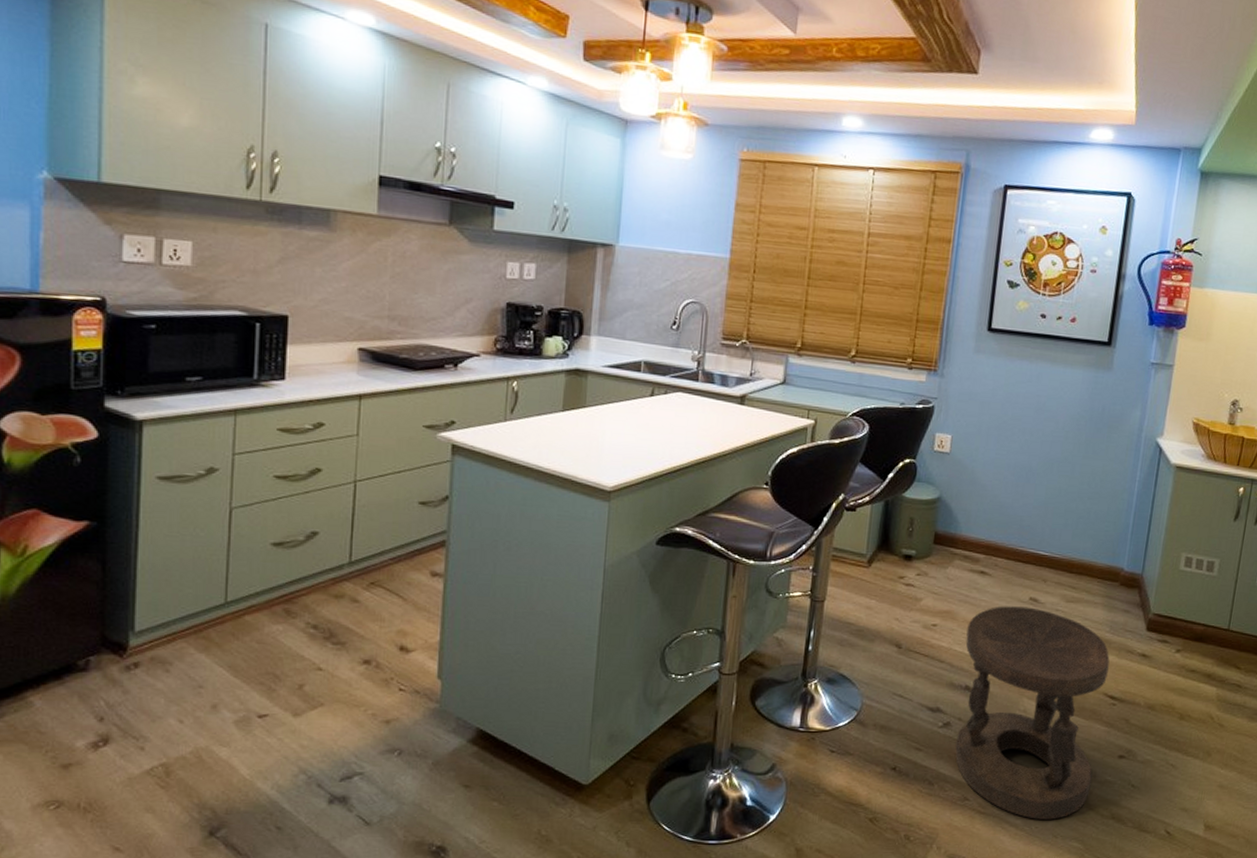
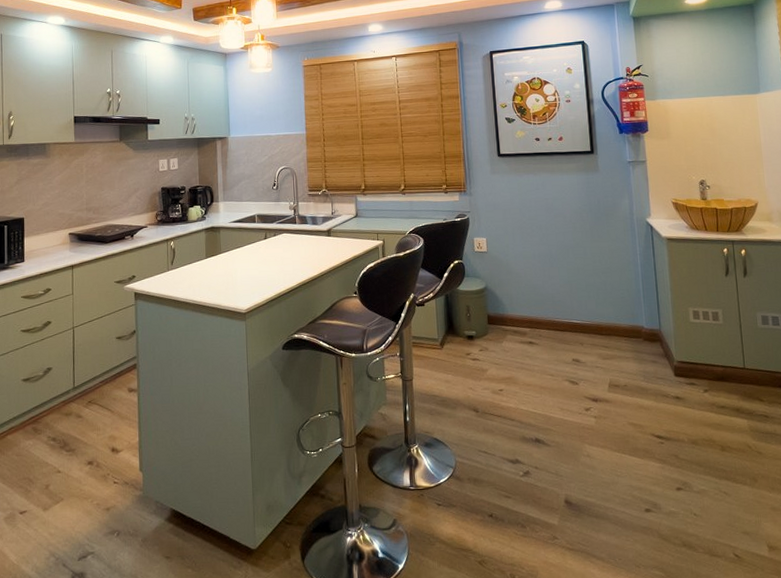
stool: present [955,606,1110,820] -> none [527,367,659,552]

